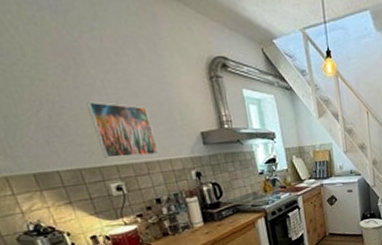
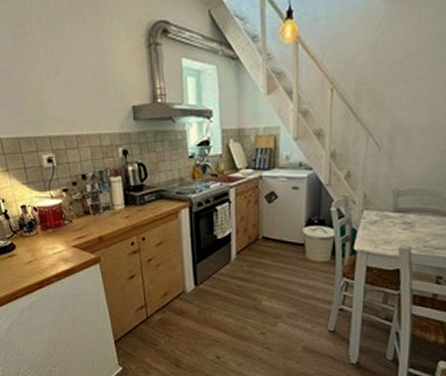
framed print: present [85,101,159,158] -> none [29,70,90,129]

